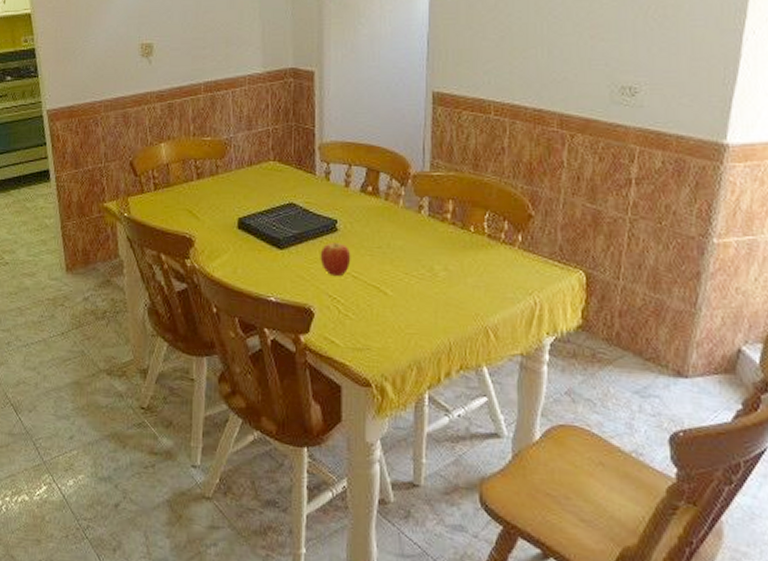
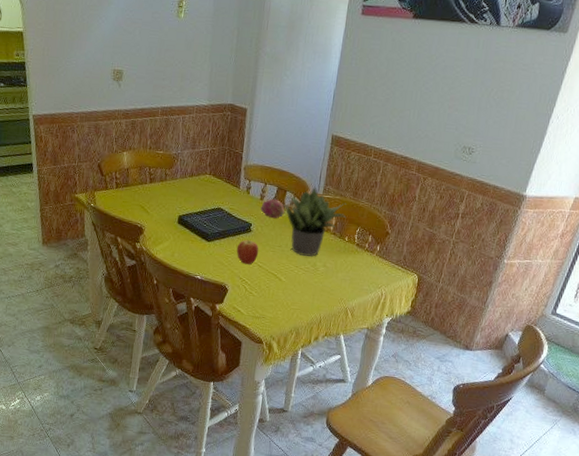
fruit: none [347,183,381,211] -> present [260,198,285,219]
potted plant: none [380,162,468,258] -> present [285,186,347,257]

